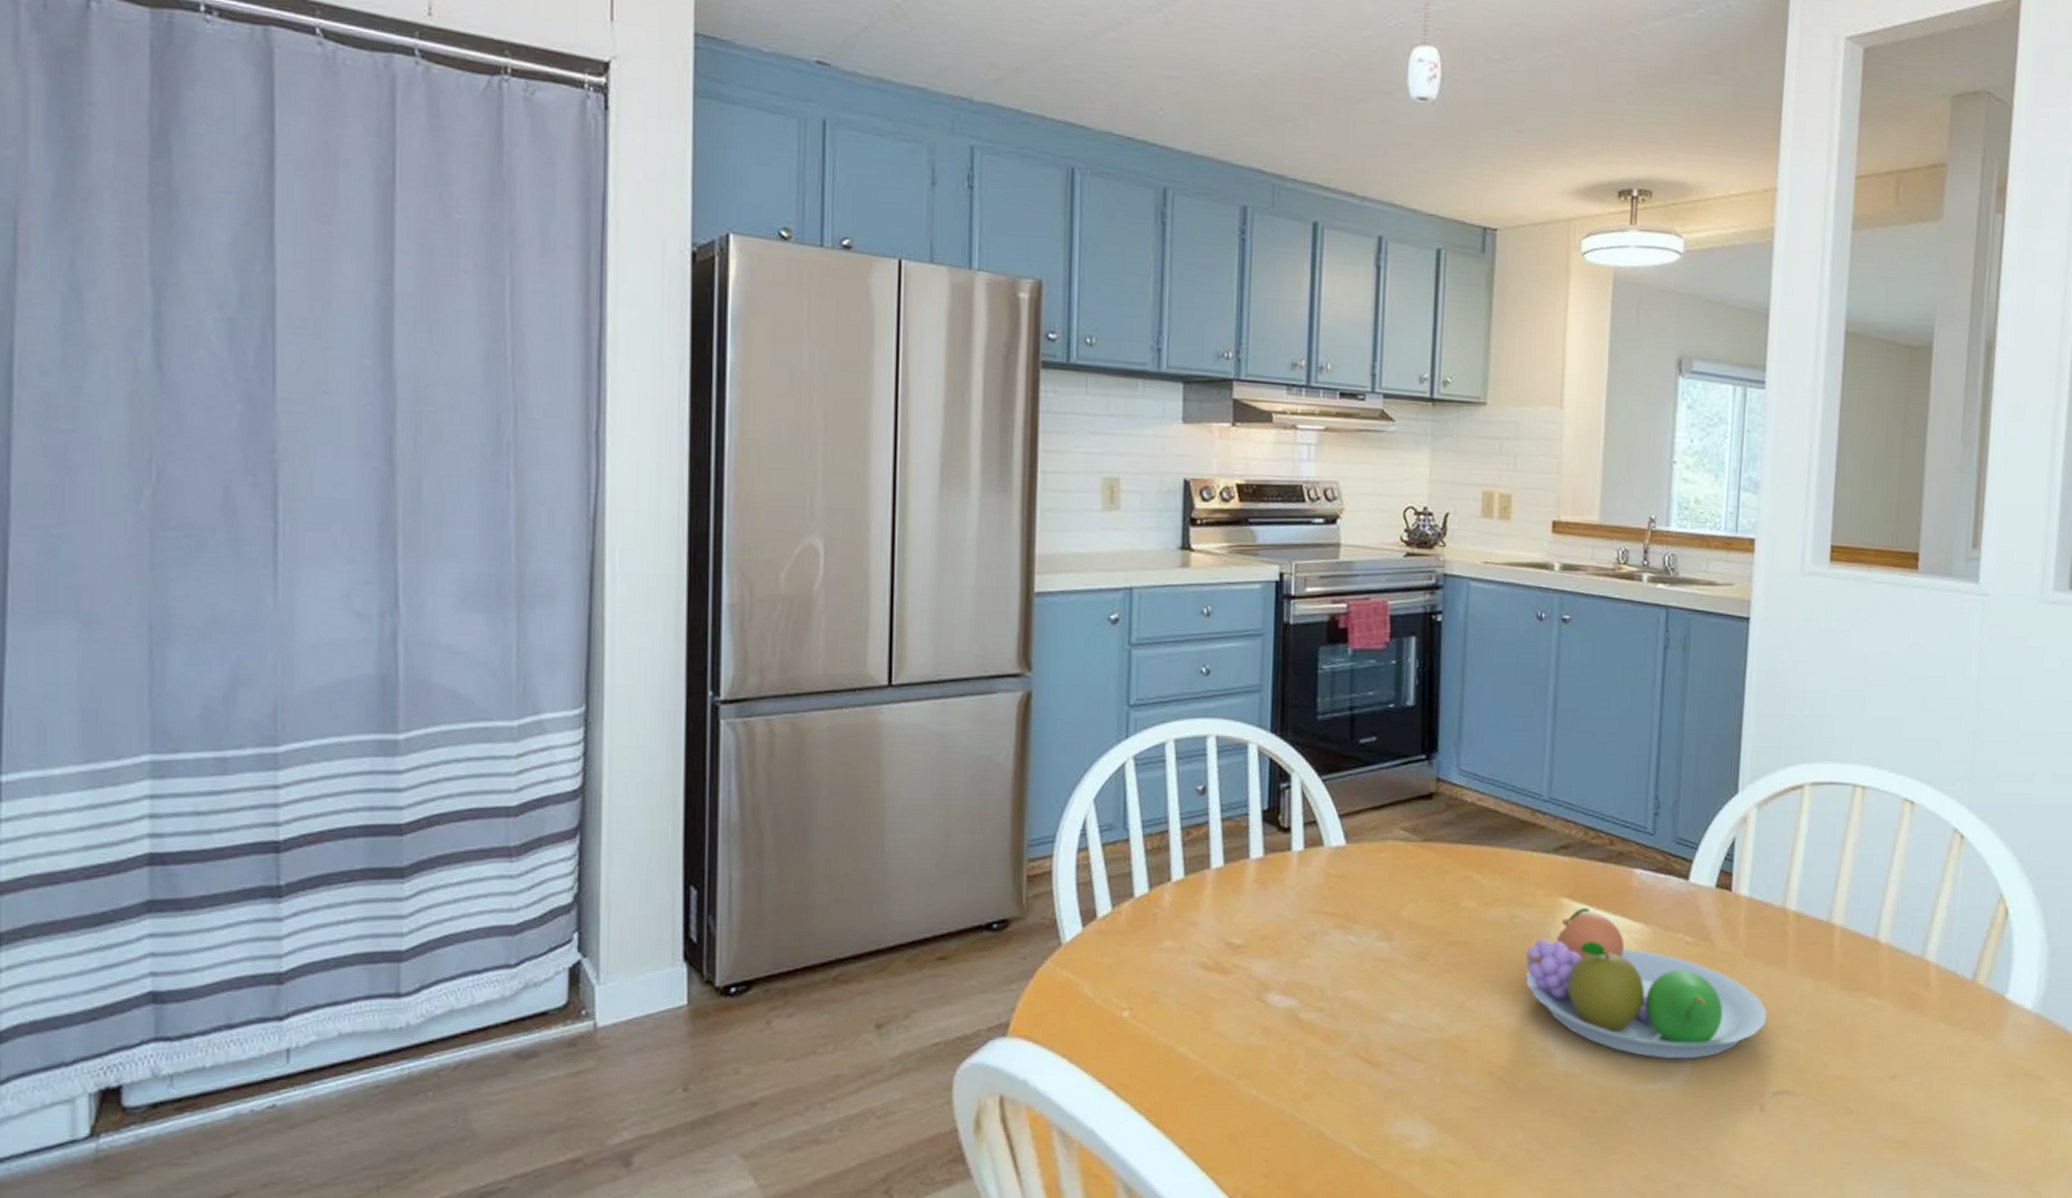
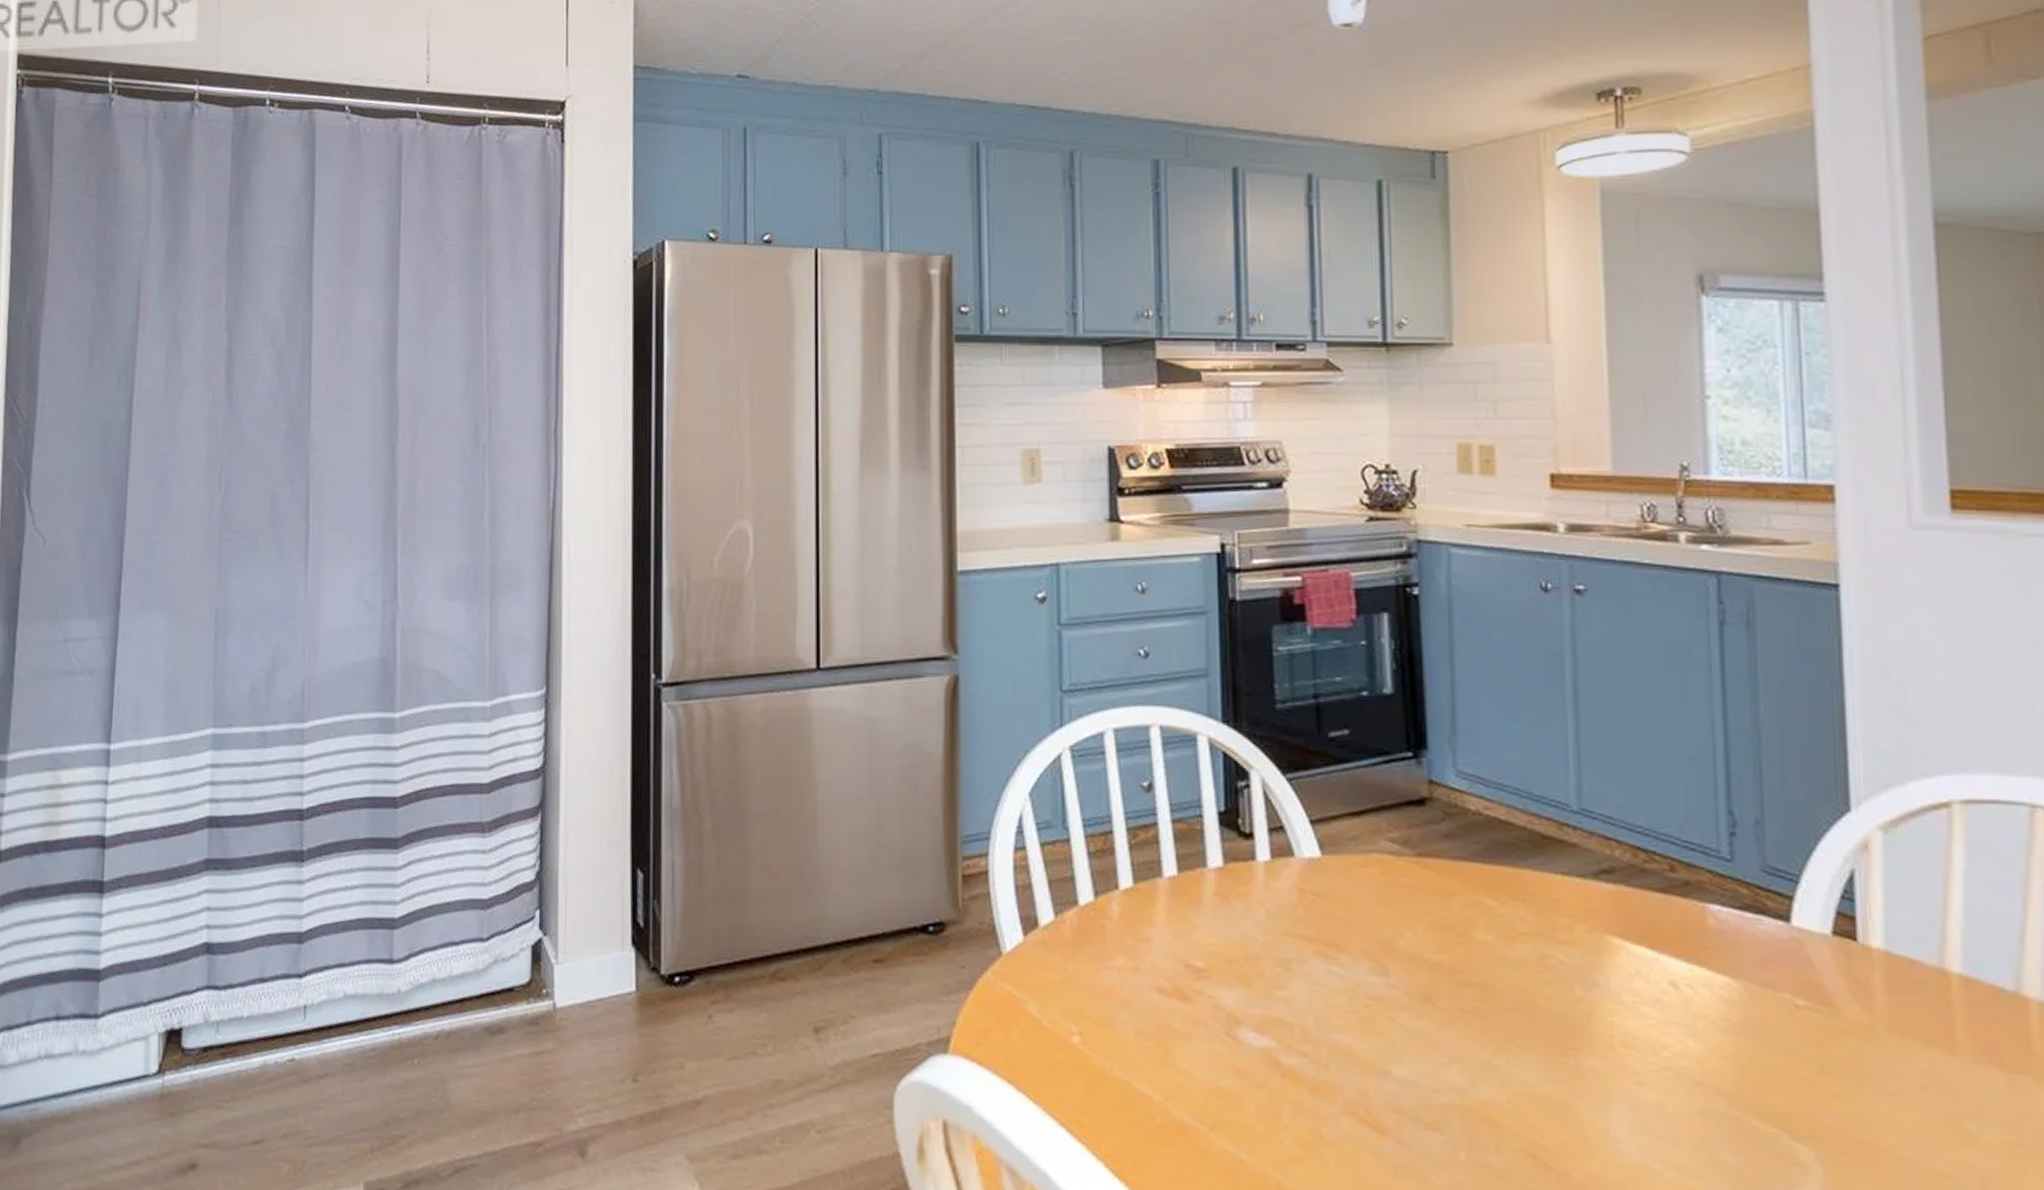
fruit bowl: present [1526,907,1768,1059] -> none [1567,949,1936,1167]

